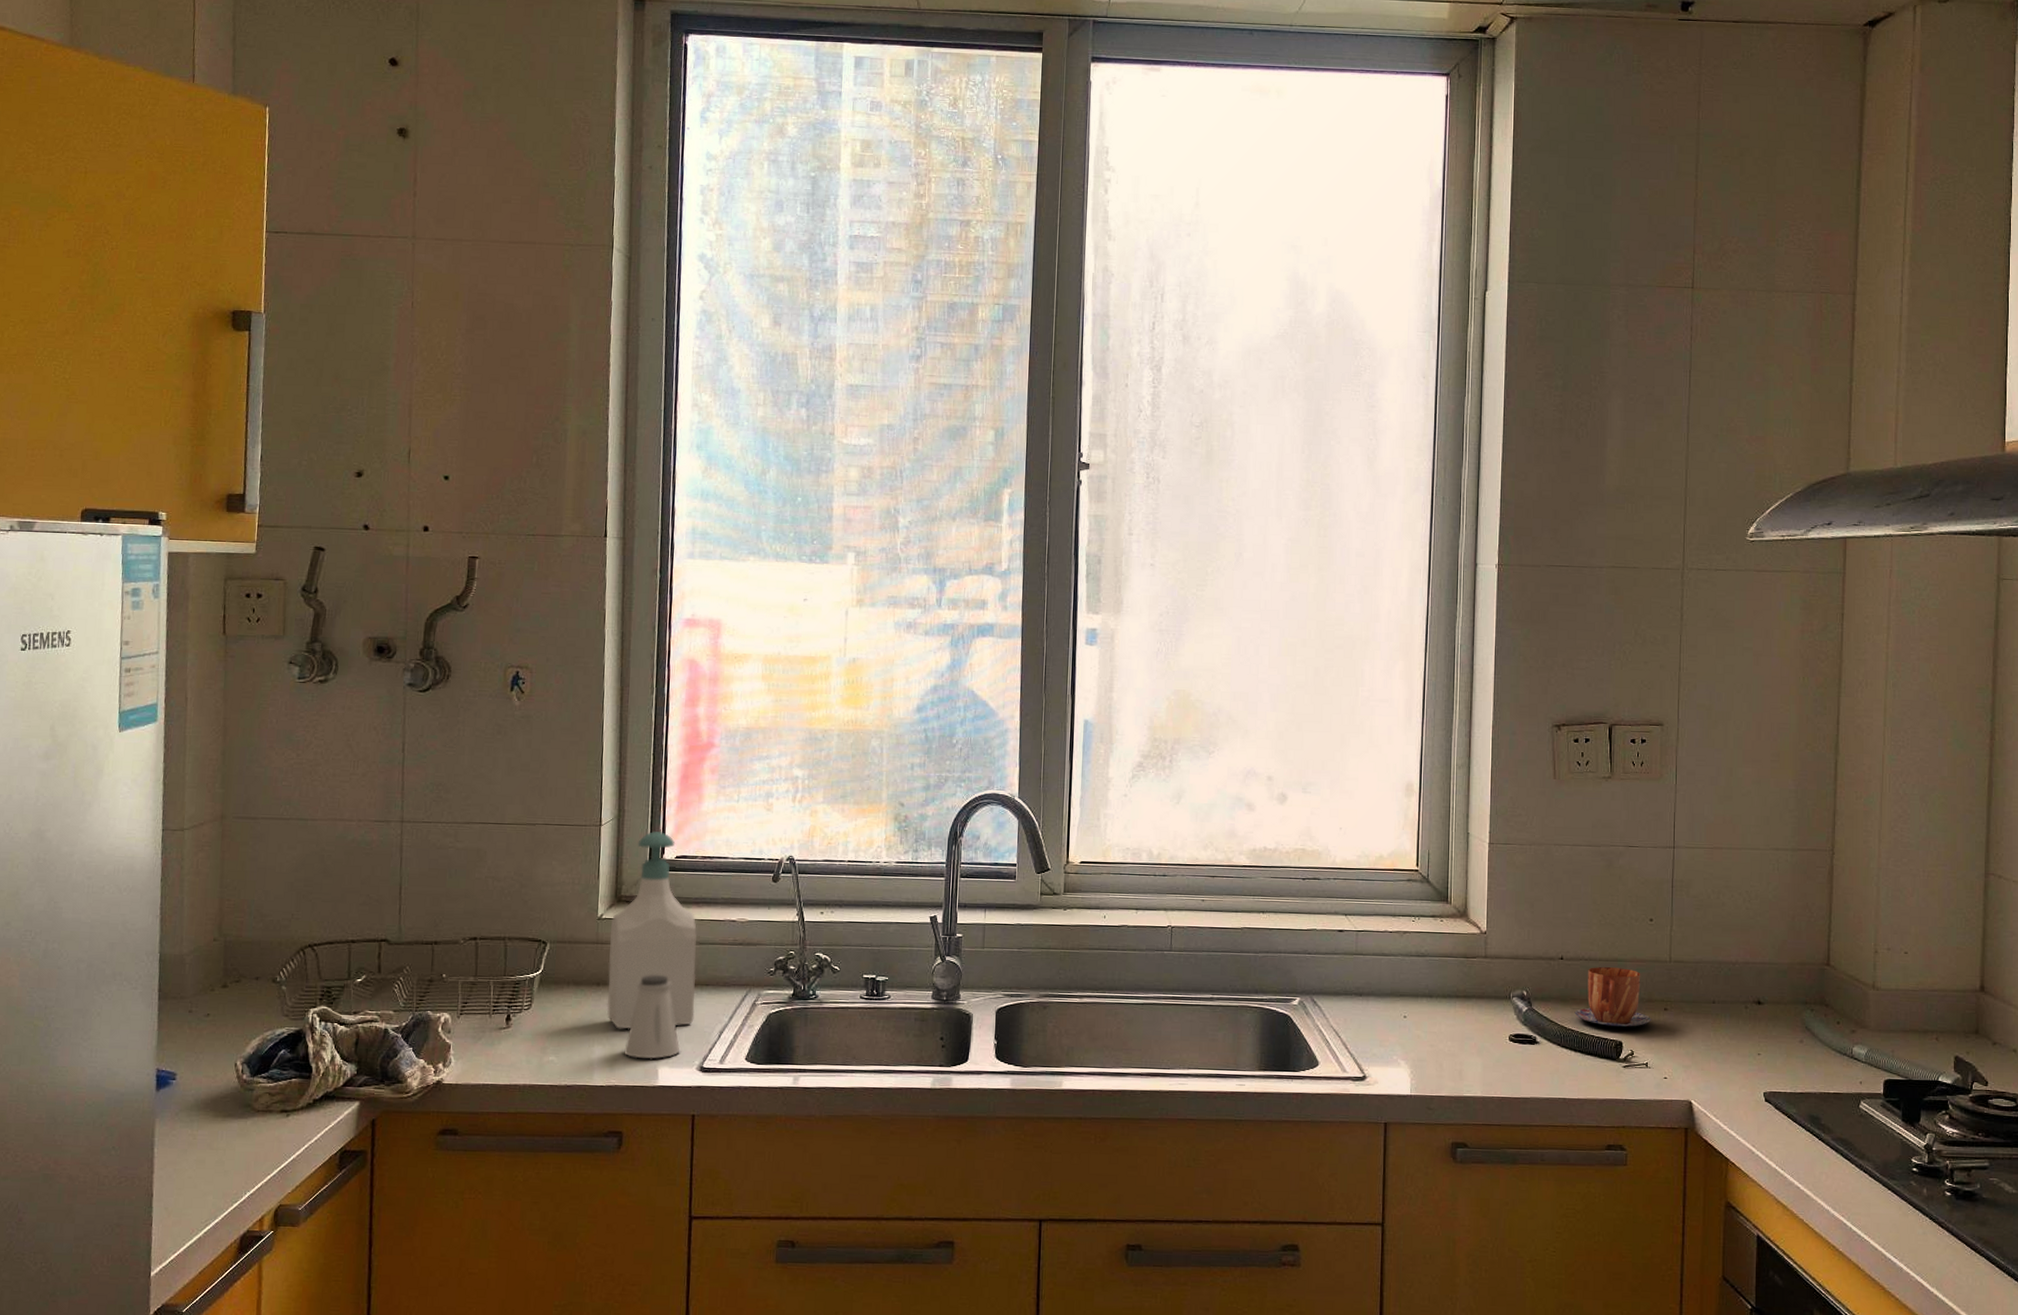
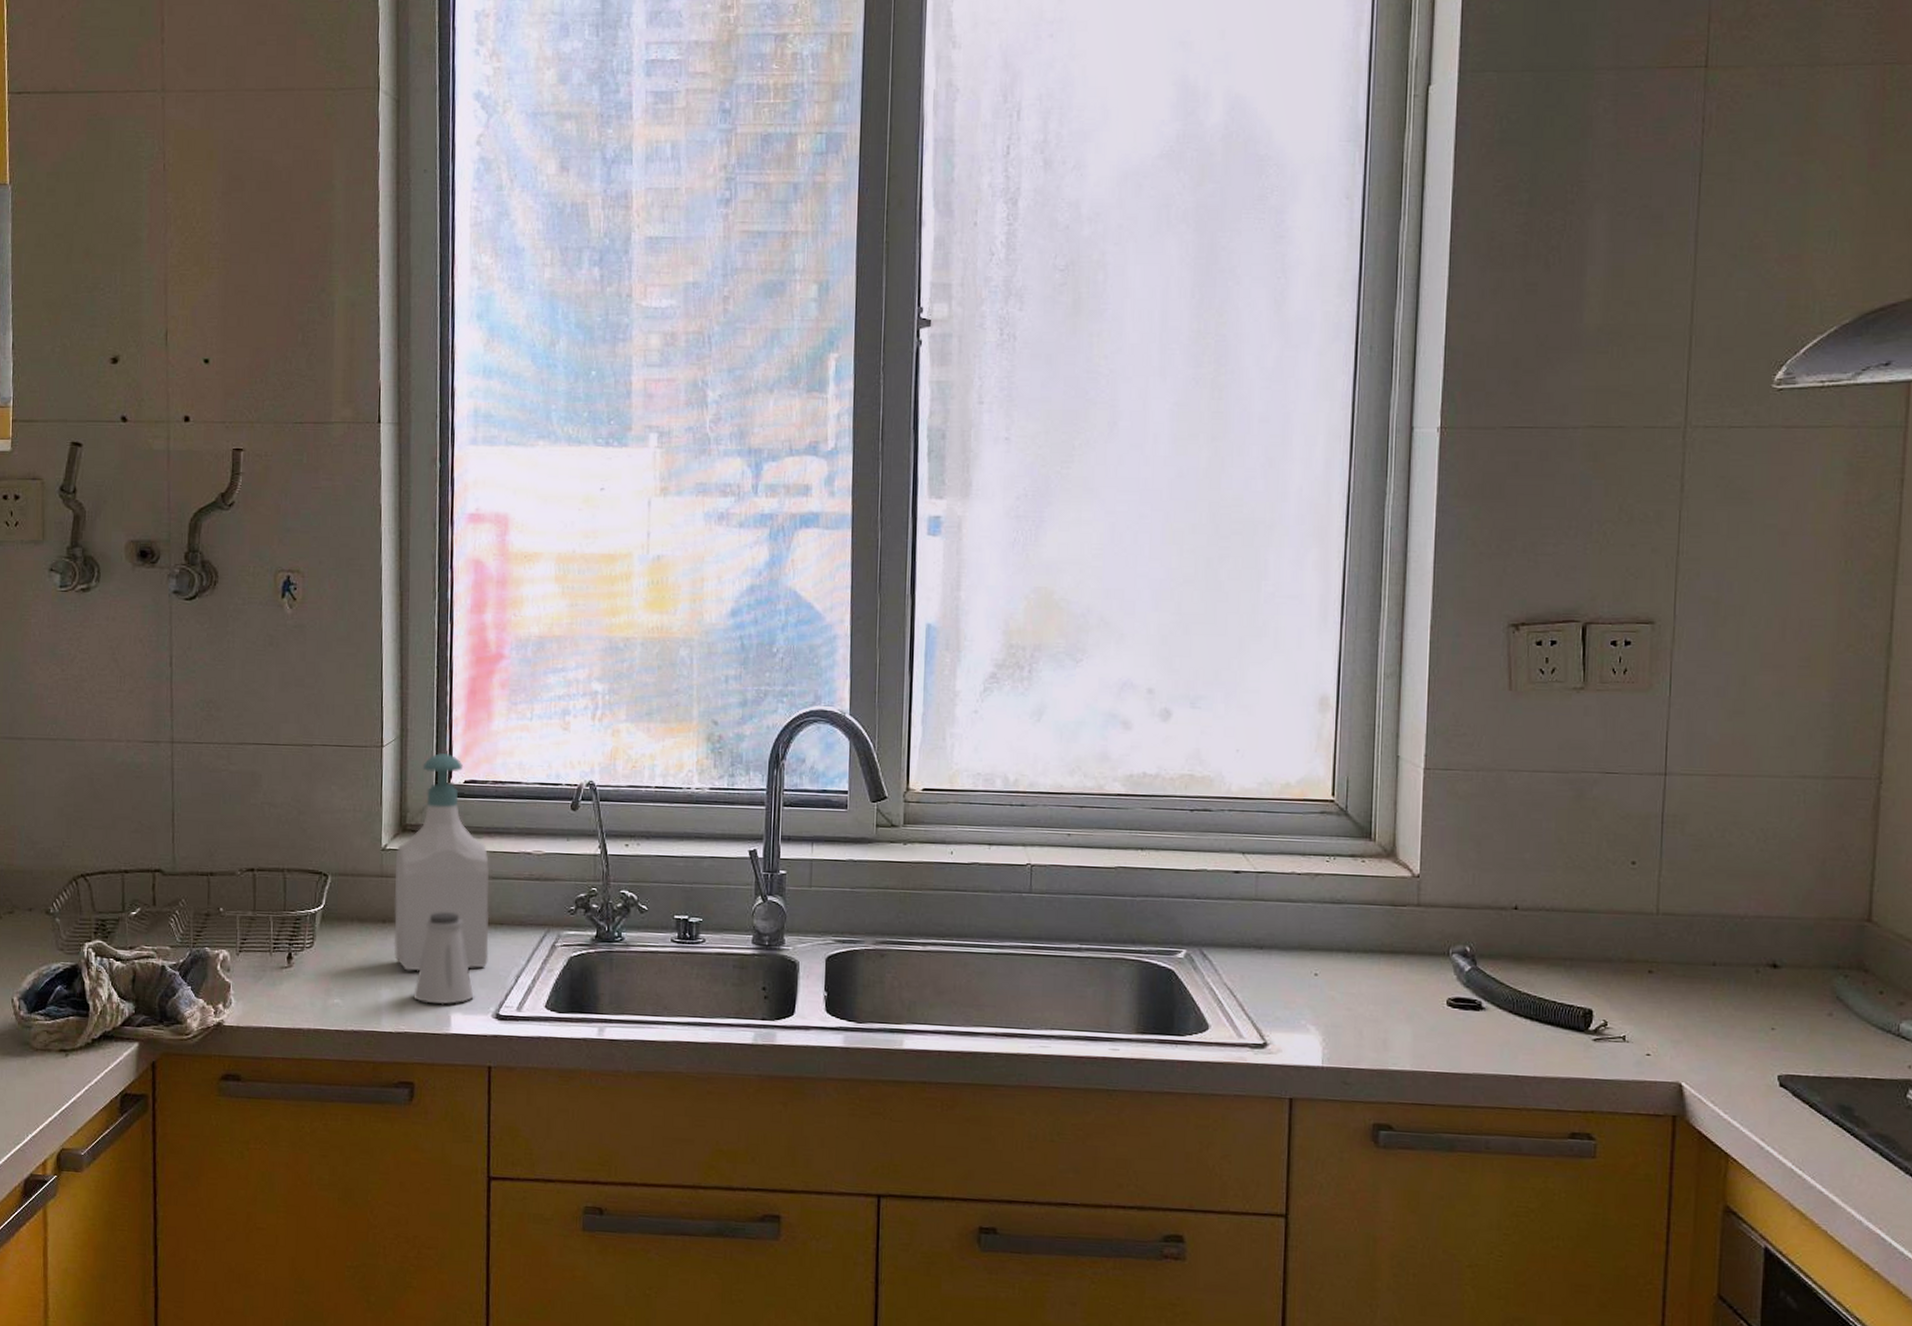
mug: present [1574,967,1652,1027] -> none [1531,919,1632,992]

